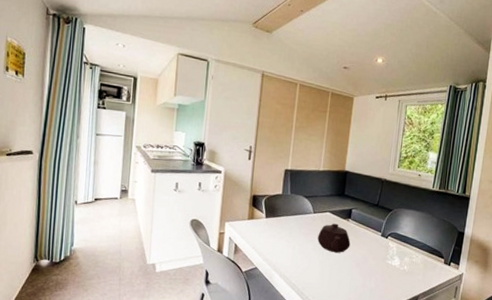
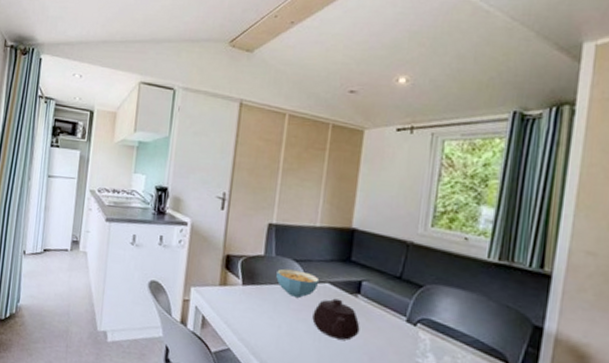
cereal bowl: none [291,203,323,225] -> present [276,268,320,298]

